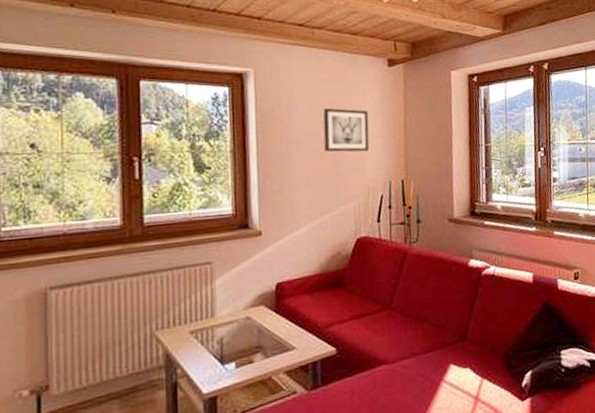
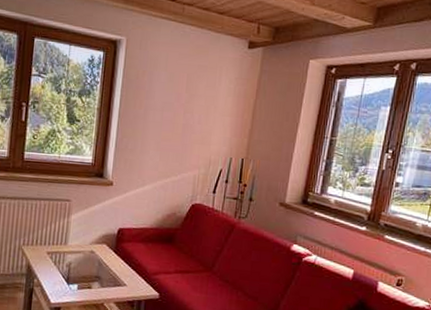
wall art: present [323,107,370,152] -> none [176,81,222,127]

